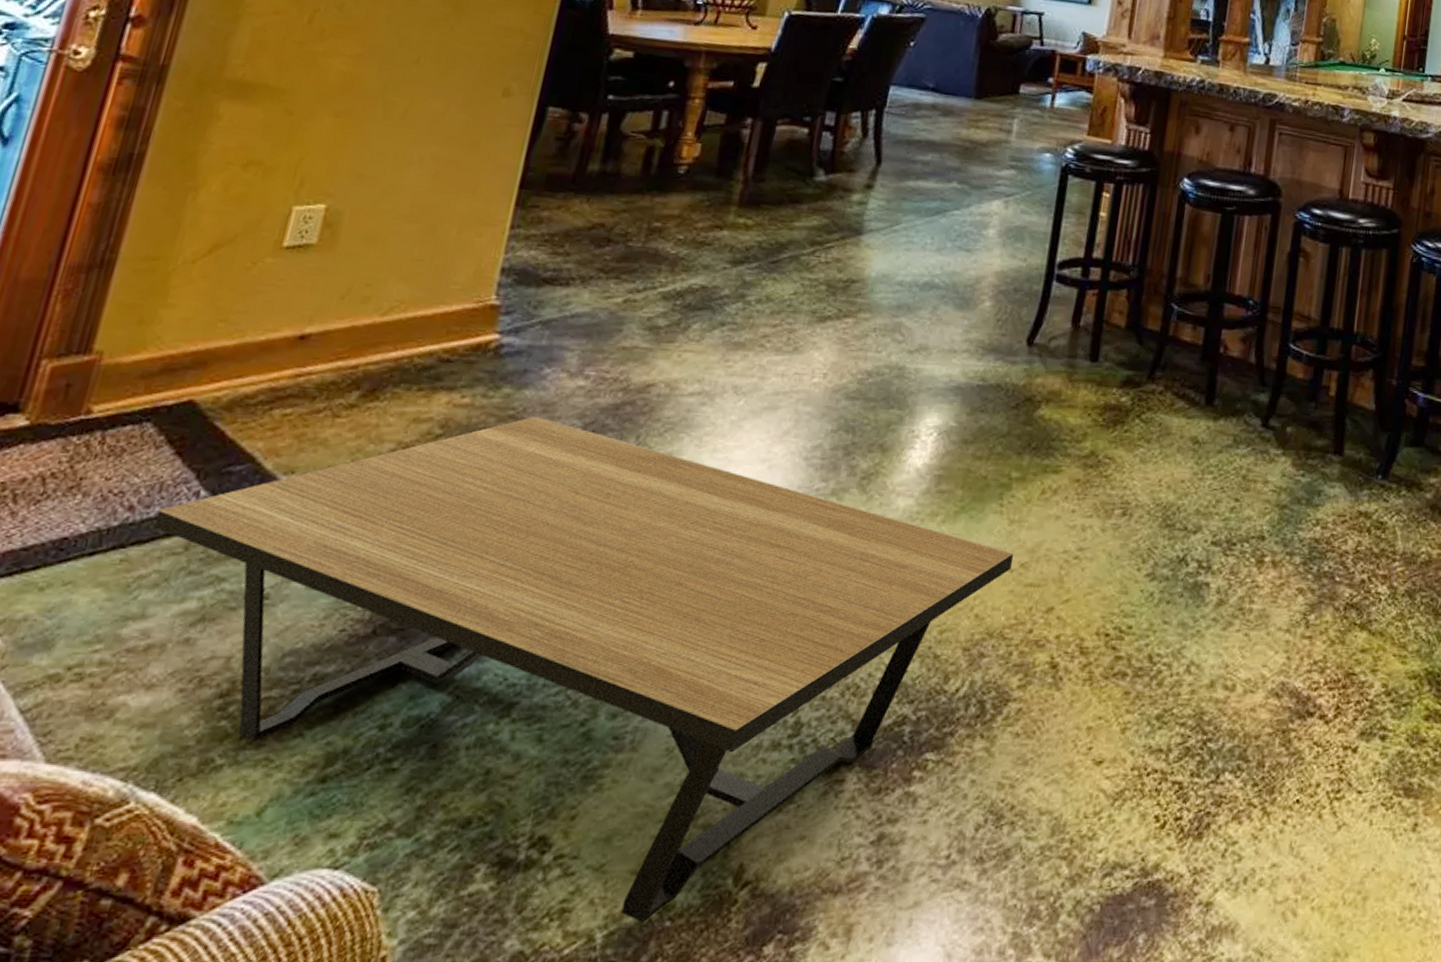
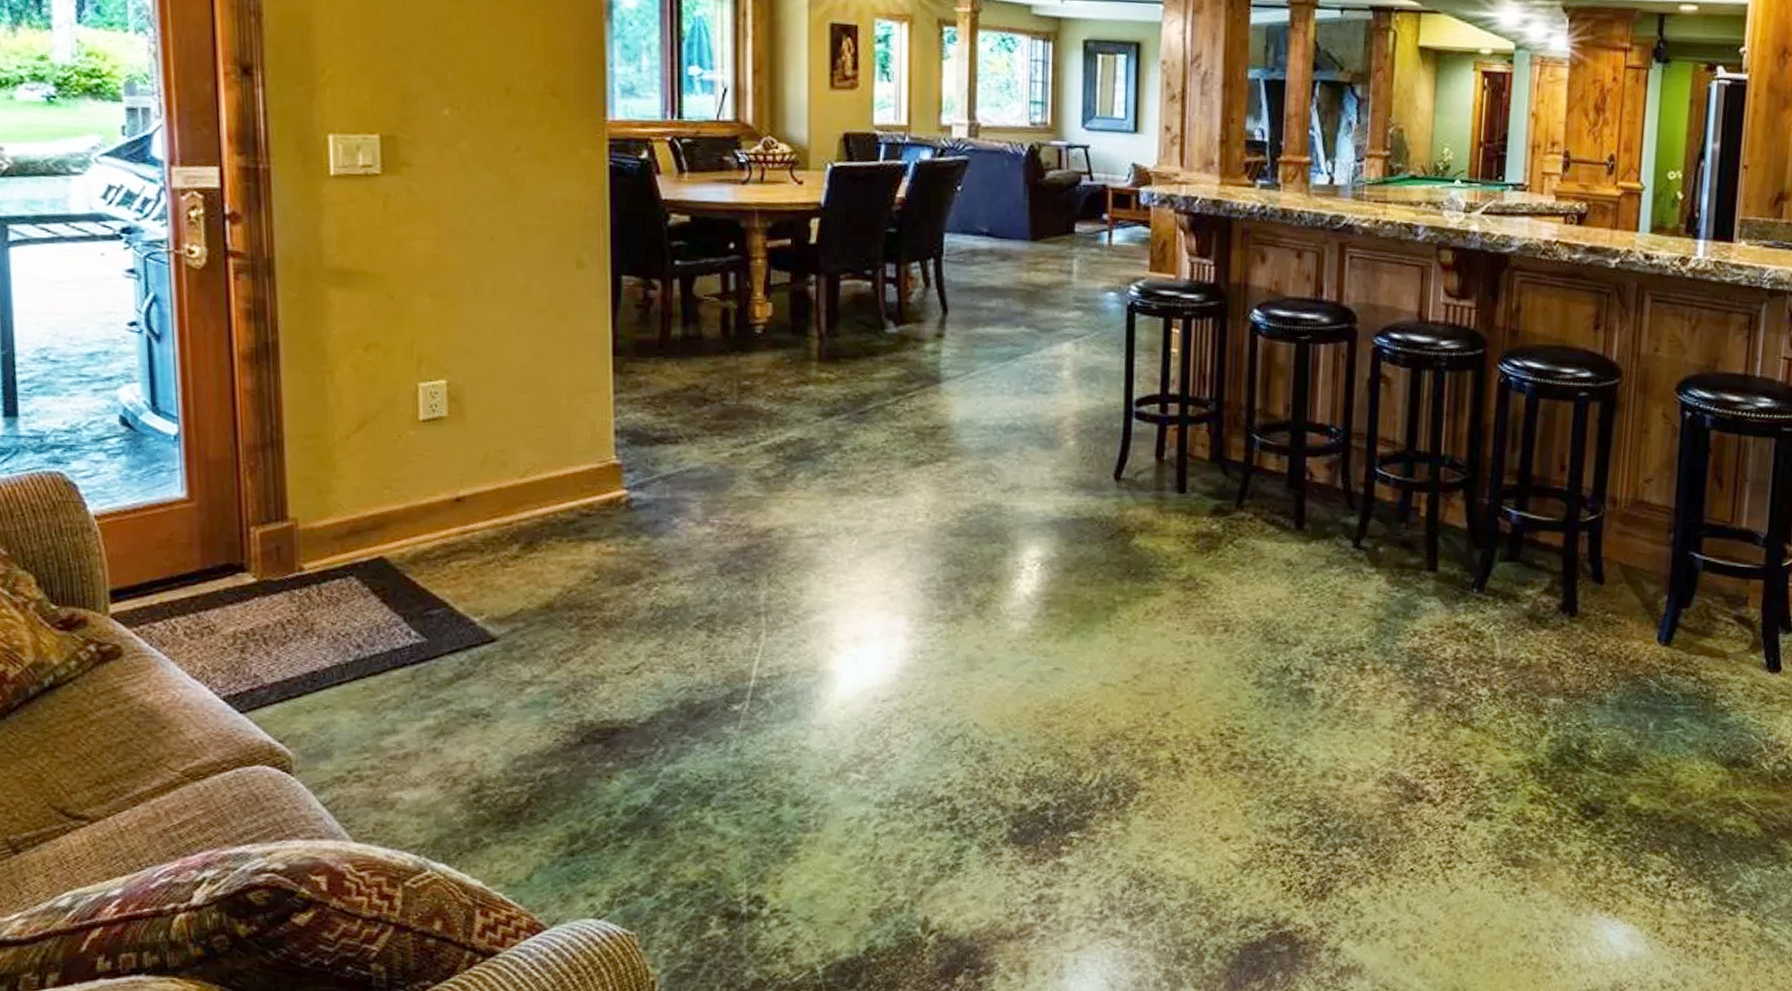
coffee table: present [153,415,1014,924] -> none [381,560,1127,960]

